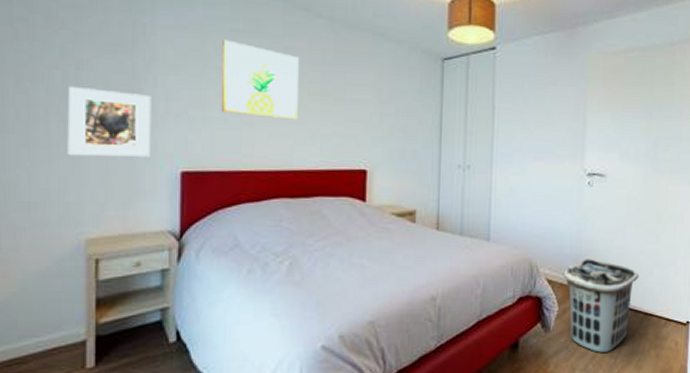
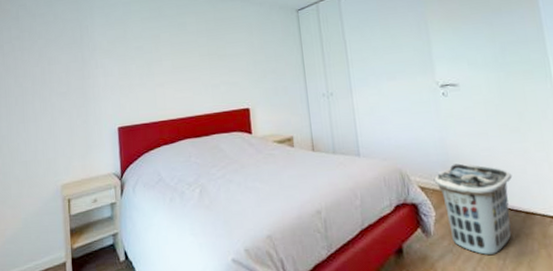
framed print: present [67,85,151,157] -> none [45,74,97,126]
wall art: present [222,39,299,120] -> none [137,26,194,79]

